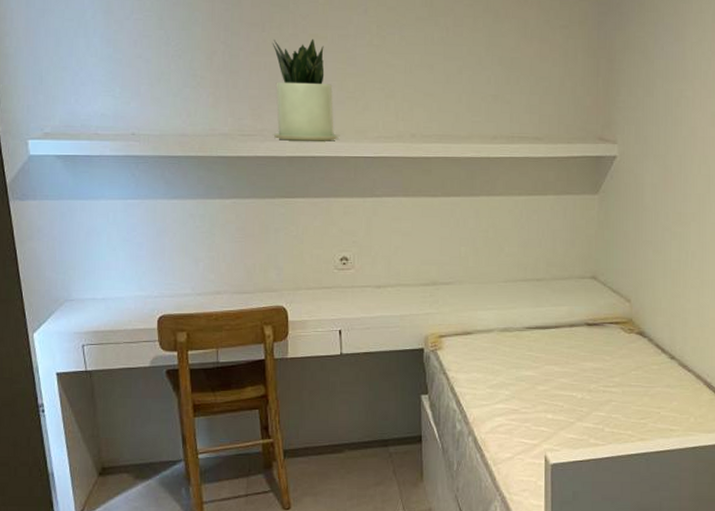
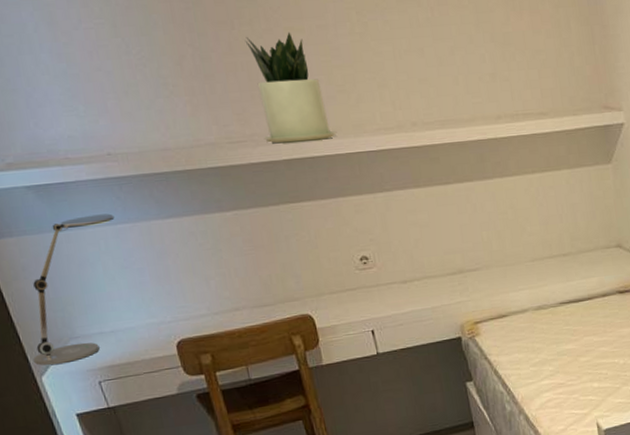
desk lamp: none [29,188,127,324] -> present [33,213,115,366]

